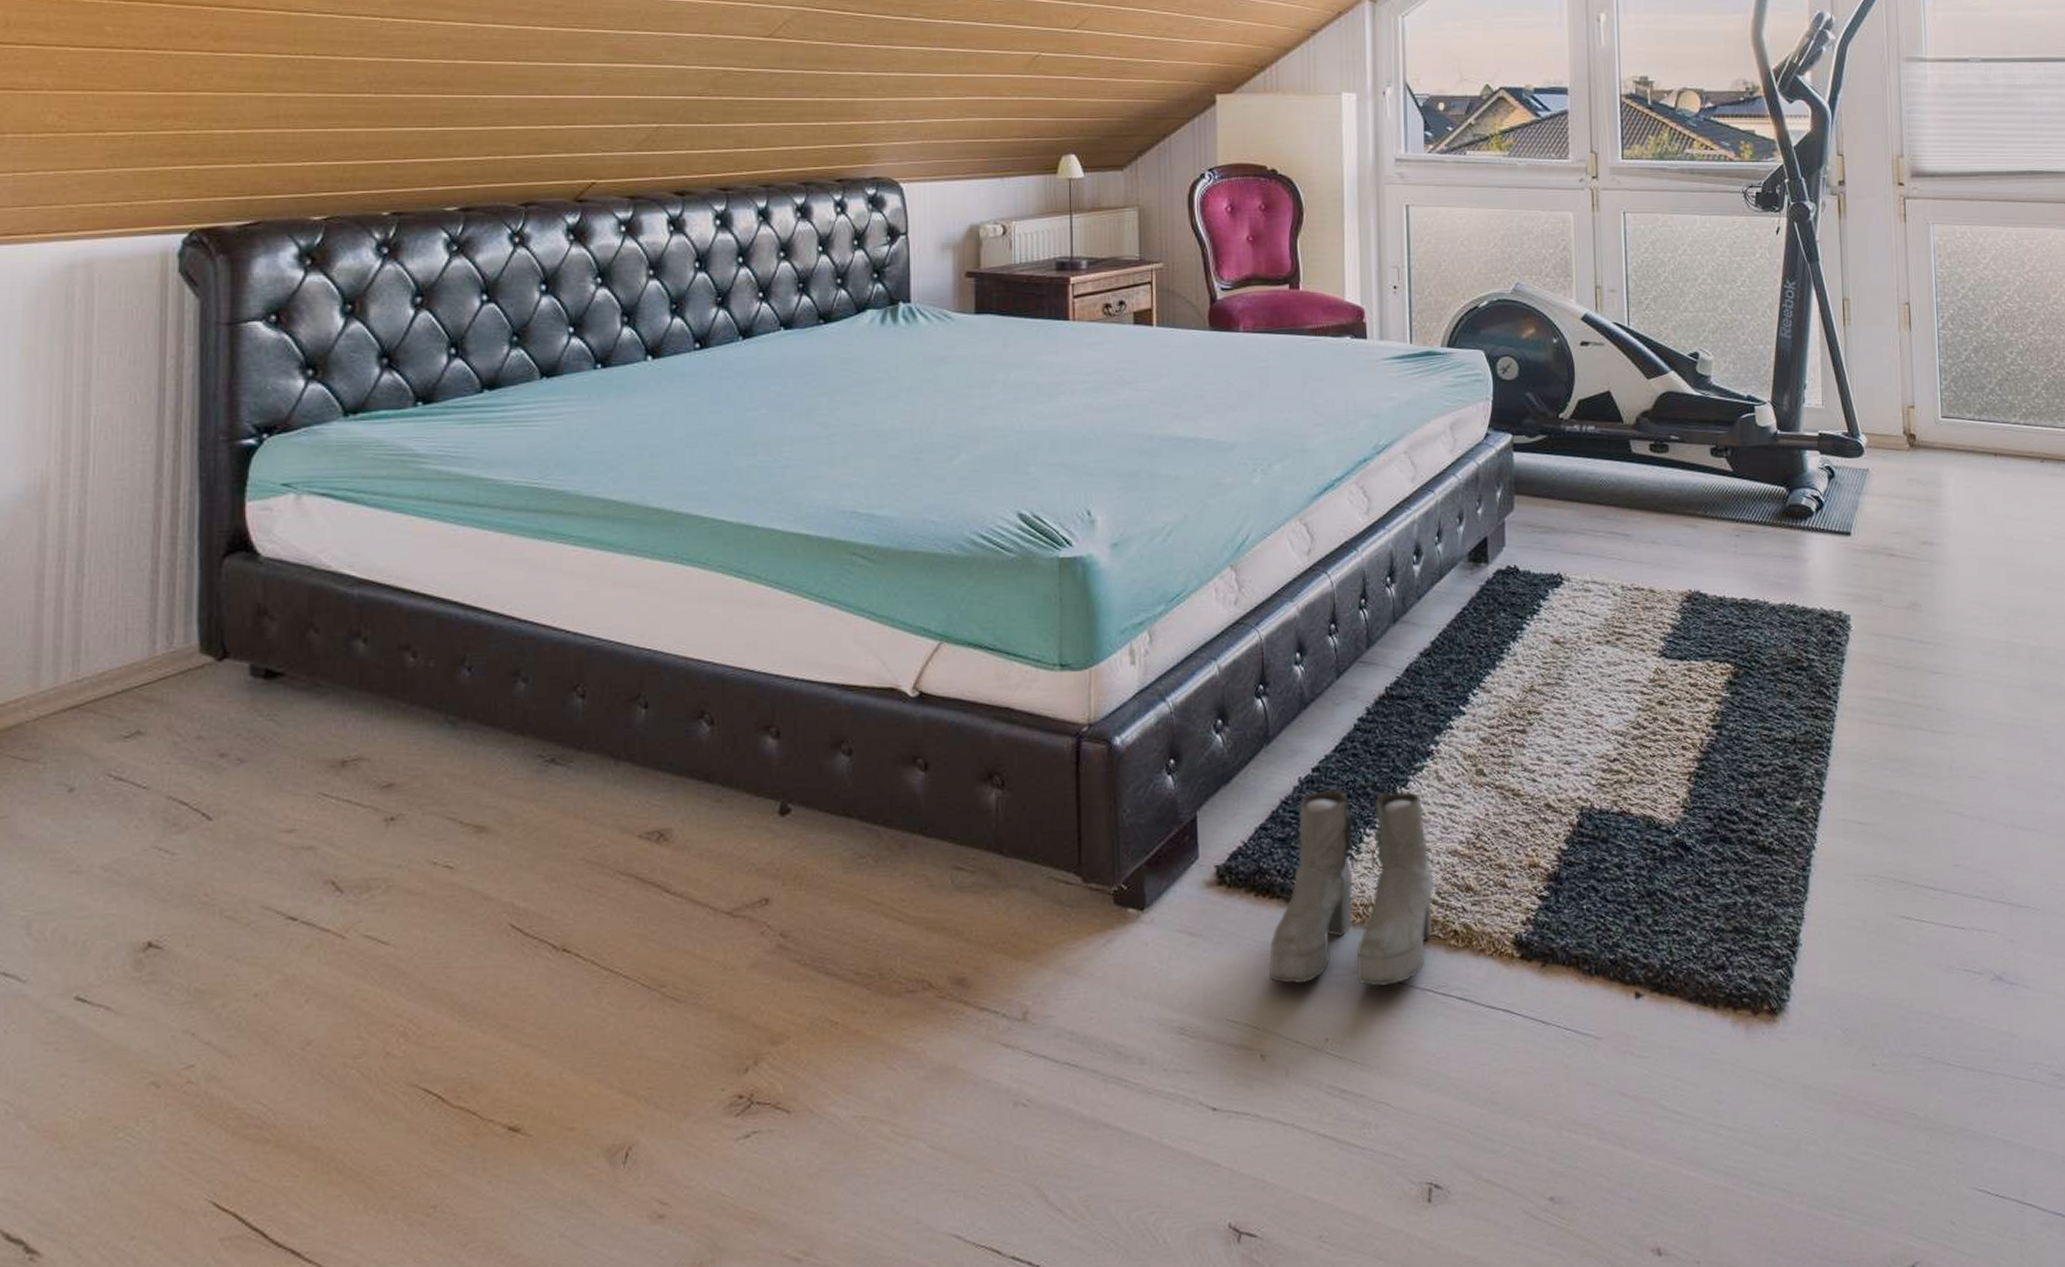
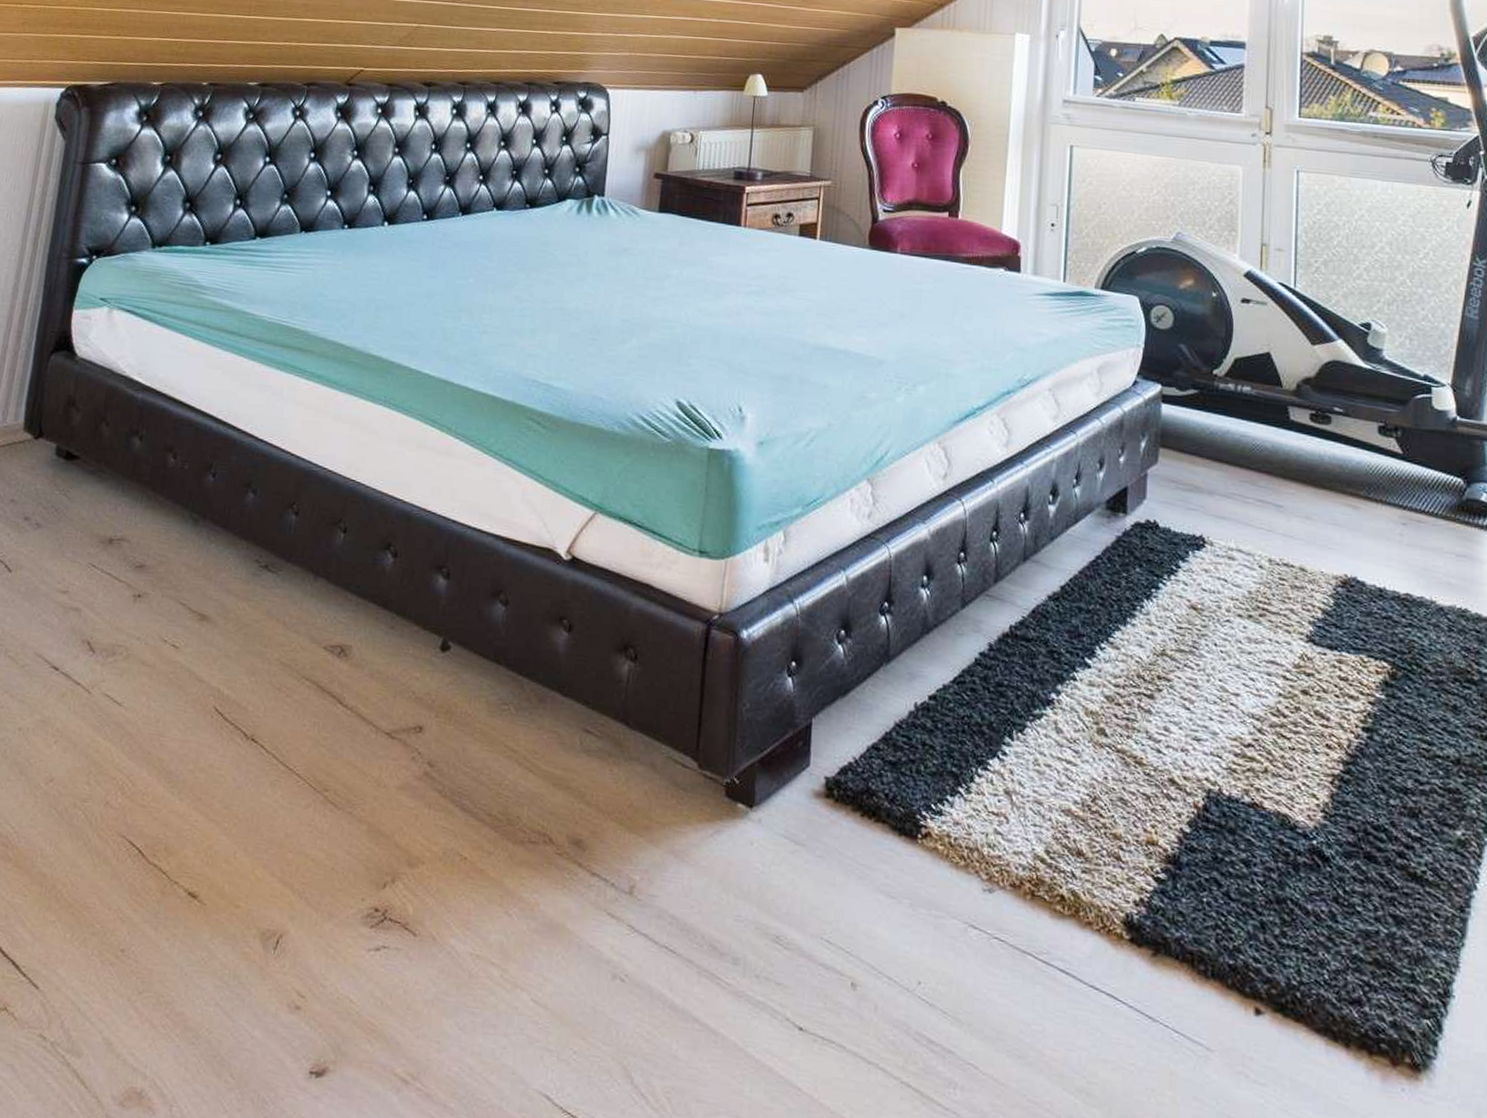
boots: present [1268,789,1434,987] -> none [867,721,1044,941]

